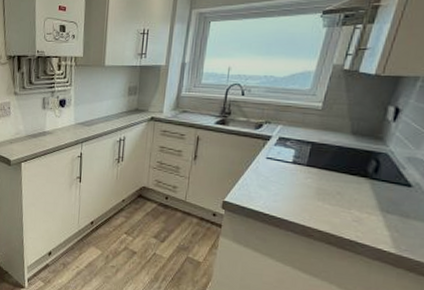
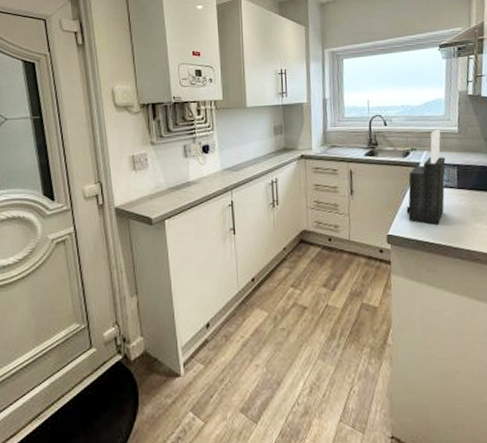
knife block: none [247,103,302,198] -> present [406,129,446,224]

